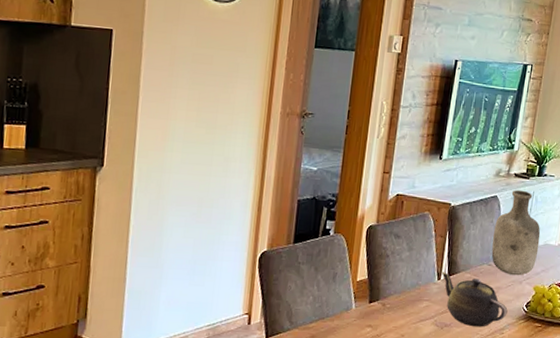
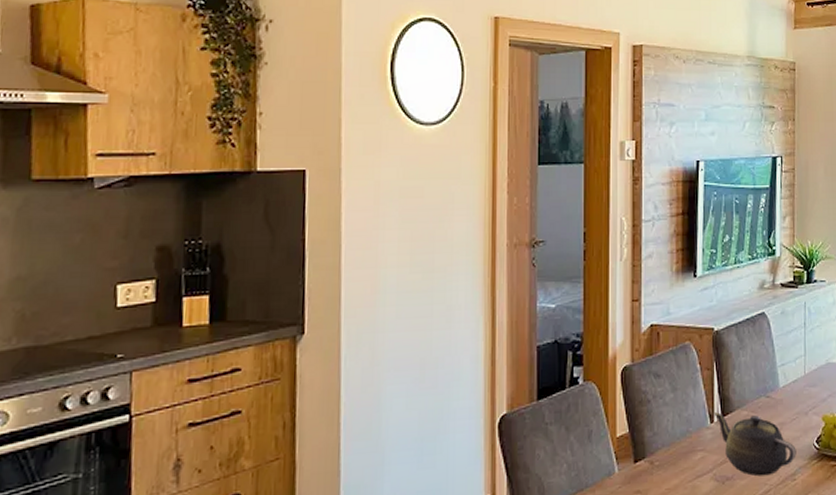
vase: present [491,190,541,276] -> none [767,302,821,406]

